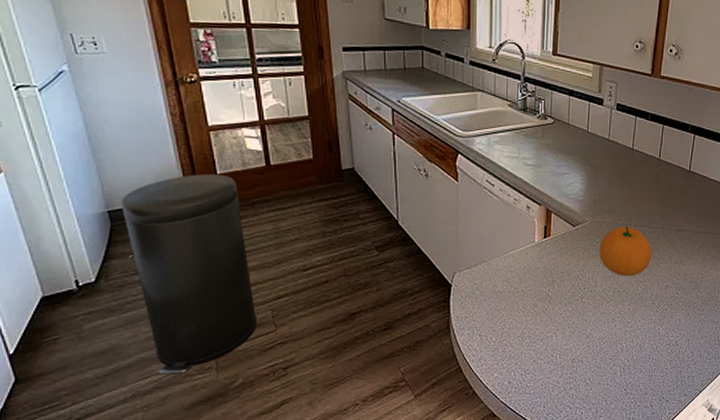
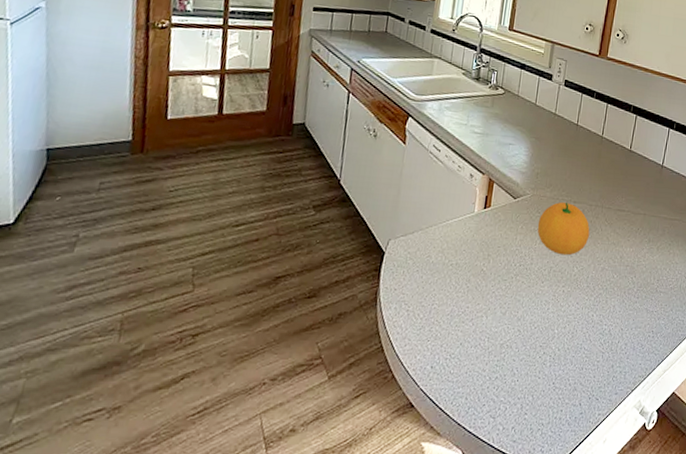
pedal bin: present [121,174,258,375] -> none [54,117,185,335]

